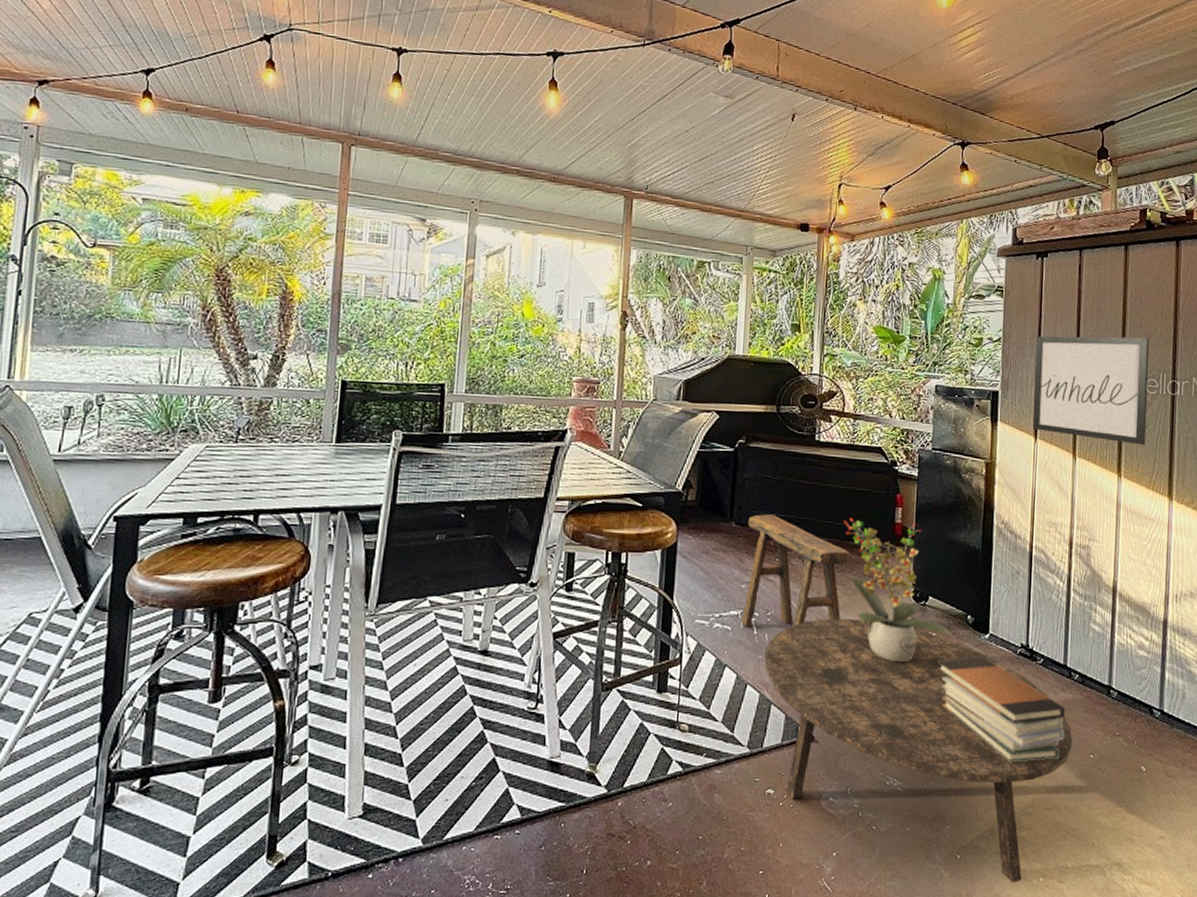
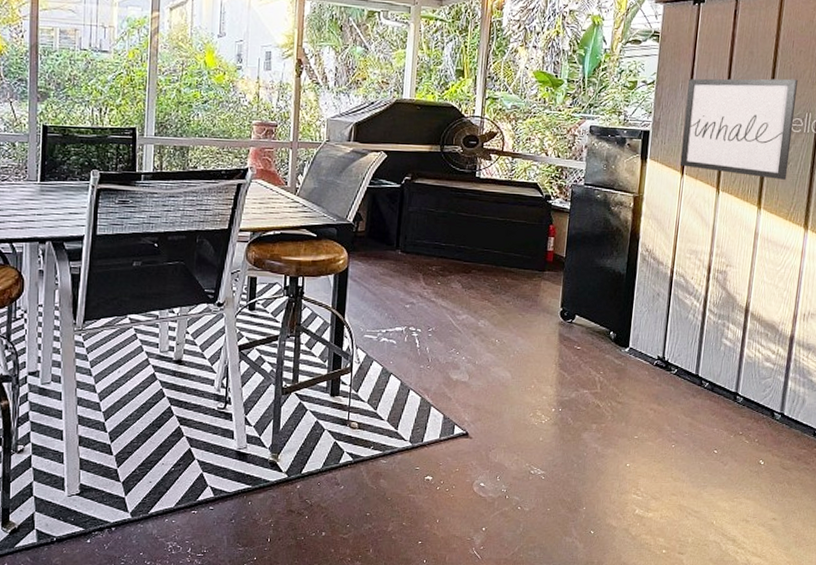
stool: present [741,514,851,627] -> none [405,243,505,341]
coffee table: present [764,618,1072,883] -> none [425,334,699,554]
potted plant: present [843,518,953,663] -> none [499,246,596,372]
book stack: present [936,656,1066,763] -> none [580,367,695,457]

